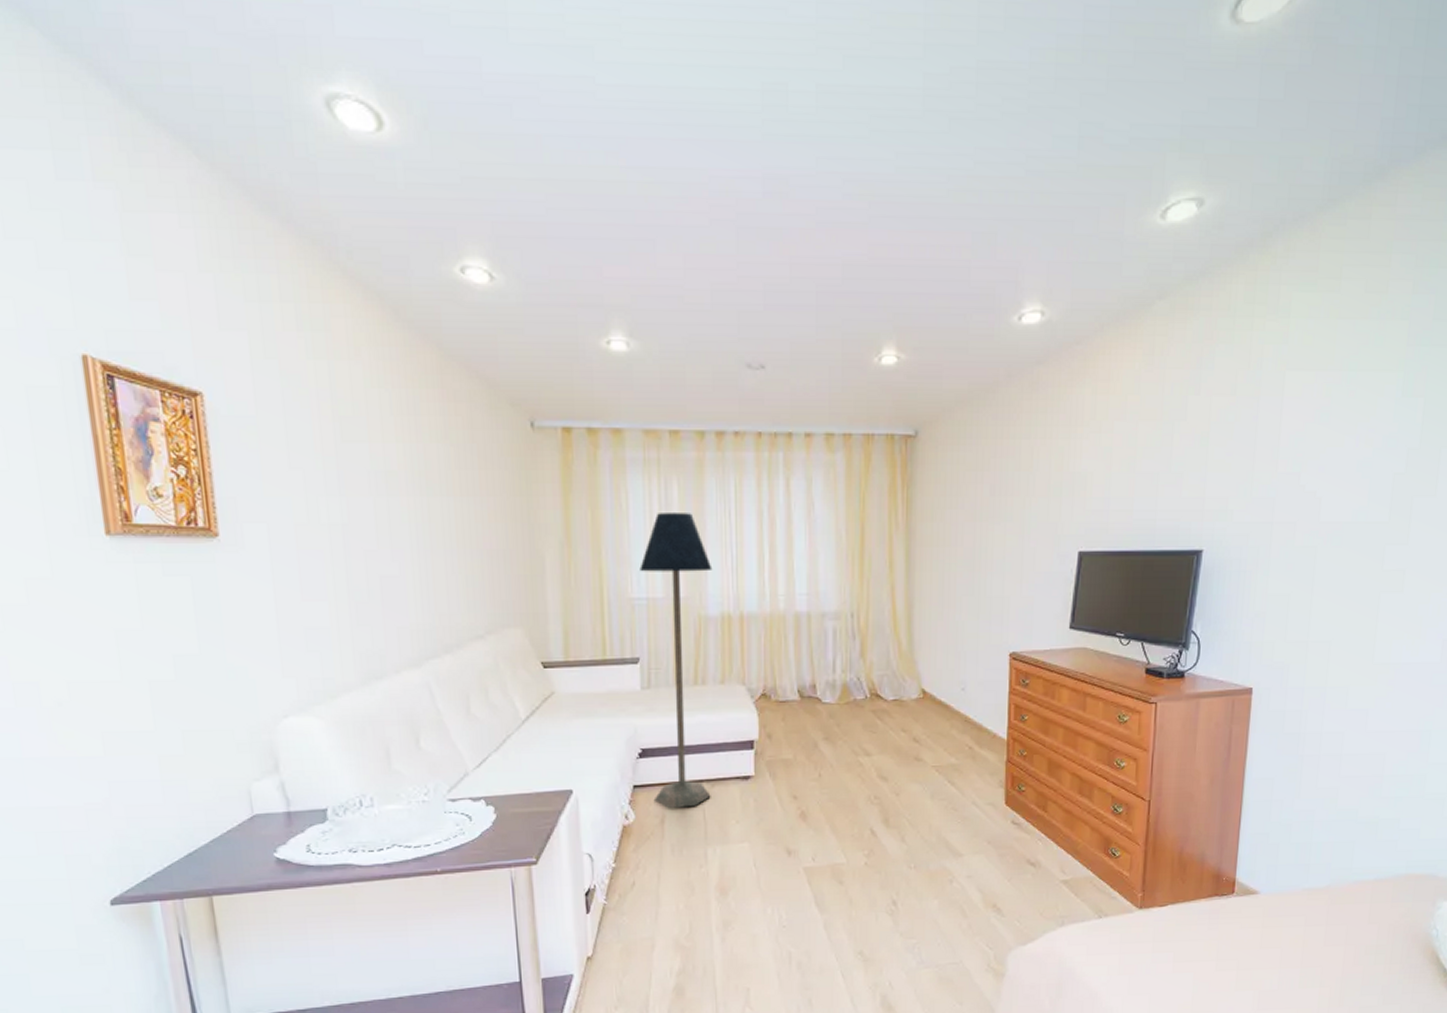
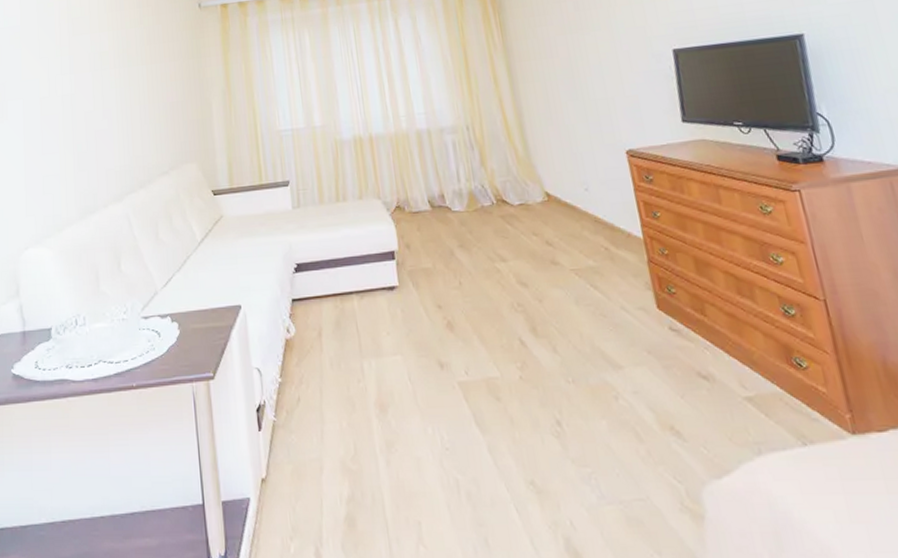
floor lamp: present [639,511,713,808] -> none [284,56,361,321]

